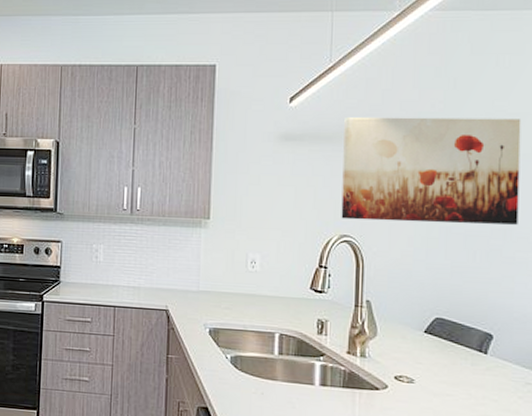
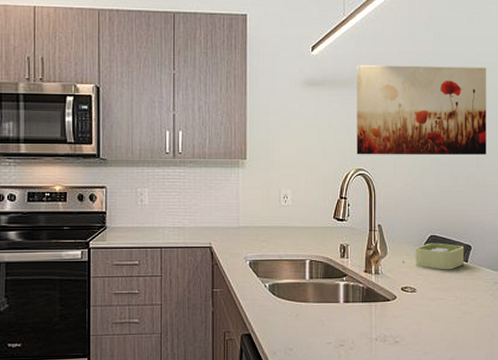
soap dish: none [397,326,483,362] -> present [403,242,465,270]

